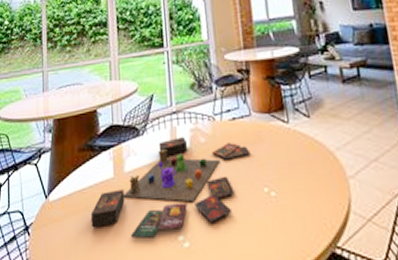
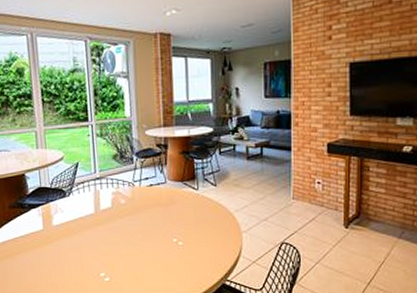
board game: present [90,137,251,238] -> none [23,199,164,275]

